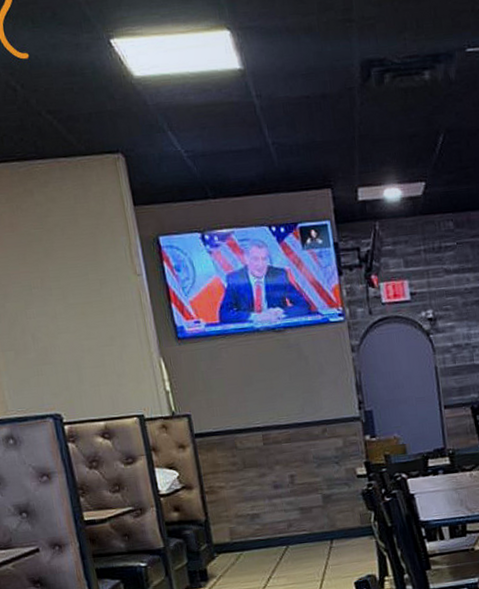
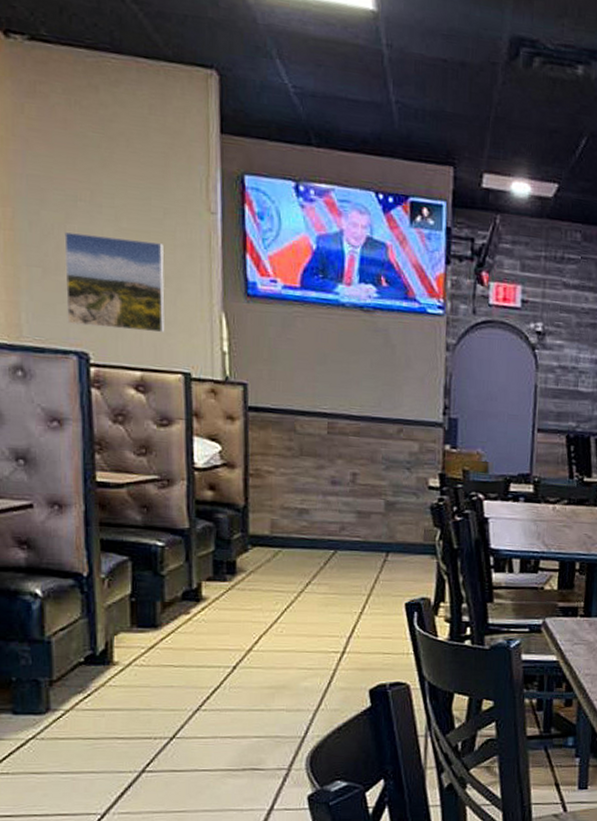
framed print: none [26,309,117,393] -> present [64,232,165,333]

